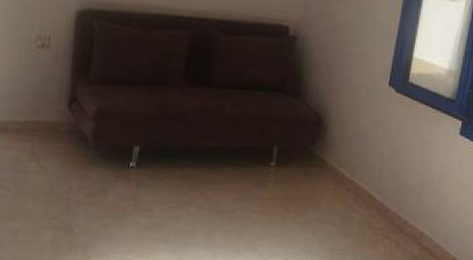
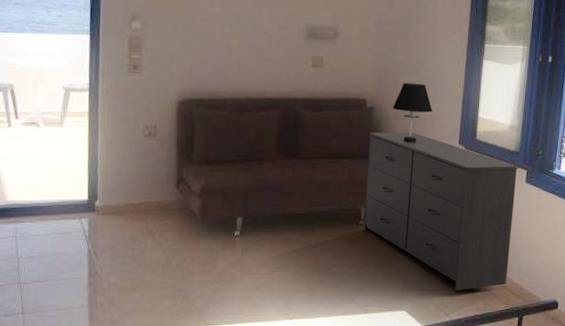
dresser: none [275,64,452,249] -> present [364,132,518,290]
table lamp: none [317,11,363,79] -> present [392,83,433,143]

